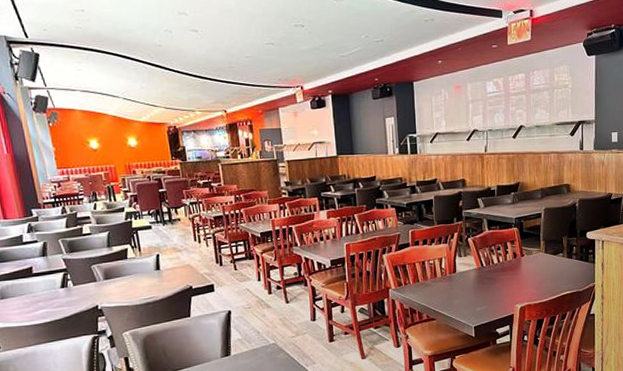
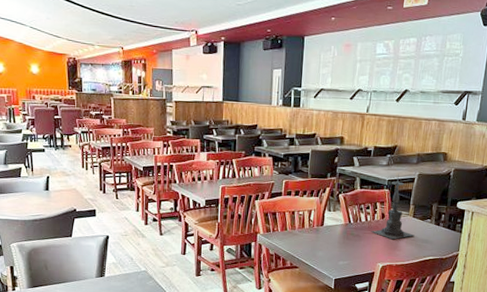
candle holder: none [505,211,549,279] -> present [371,174,415,240]

